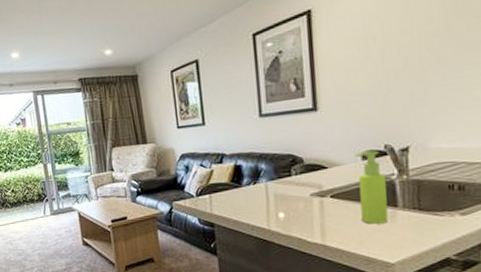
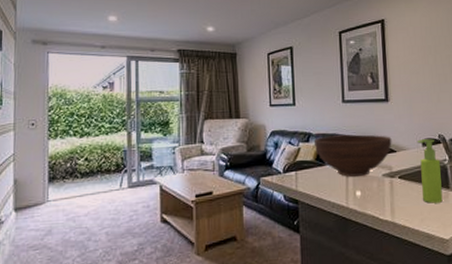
fruit bowl: none [227,150,322,198] -> present [313,134,392,177]

